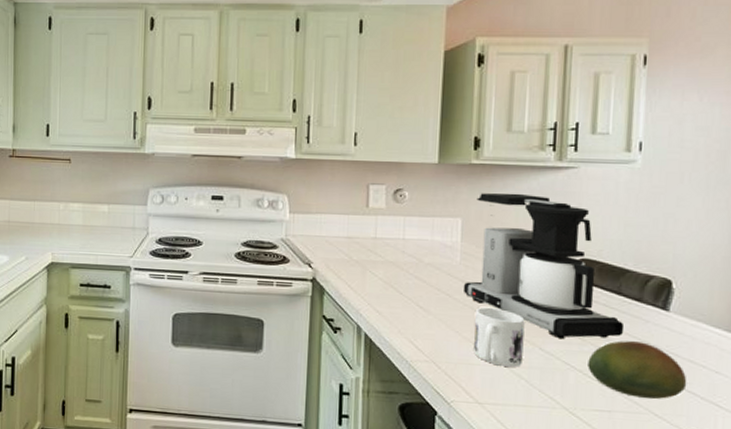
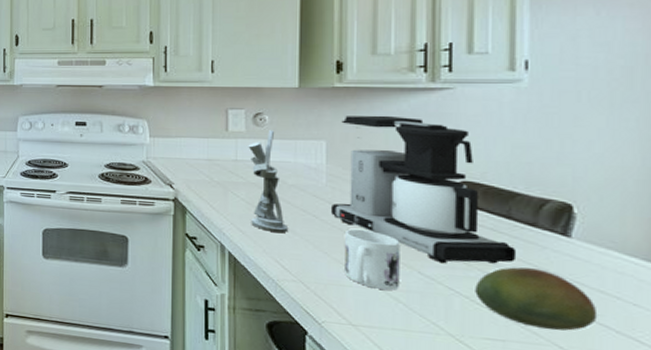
utensil holder: none [387,207,424,313] -> present [248,130,289,233]

